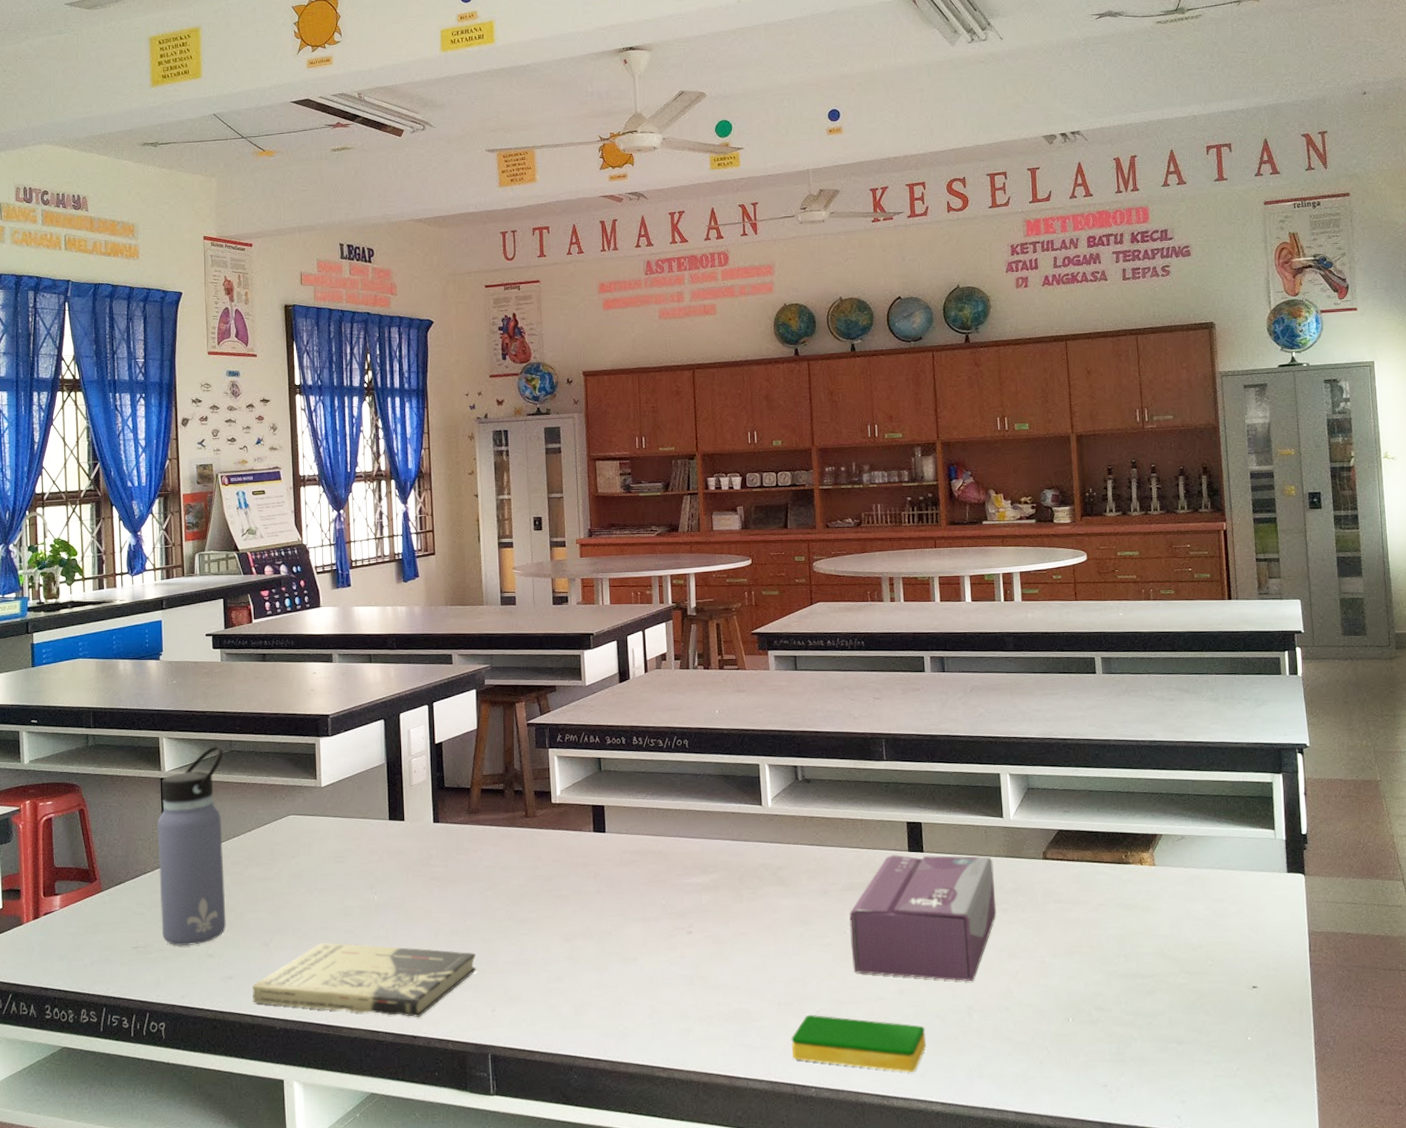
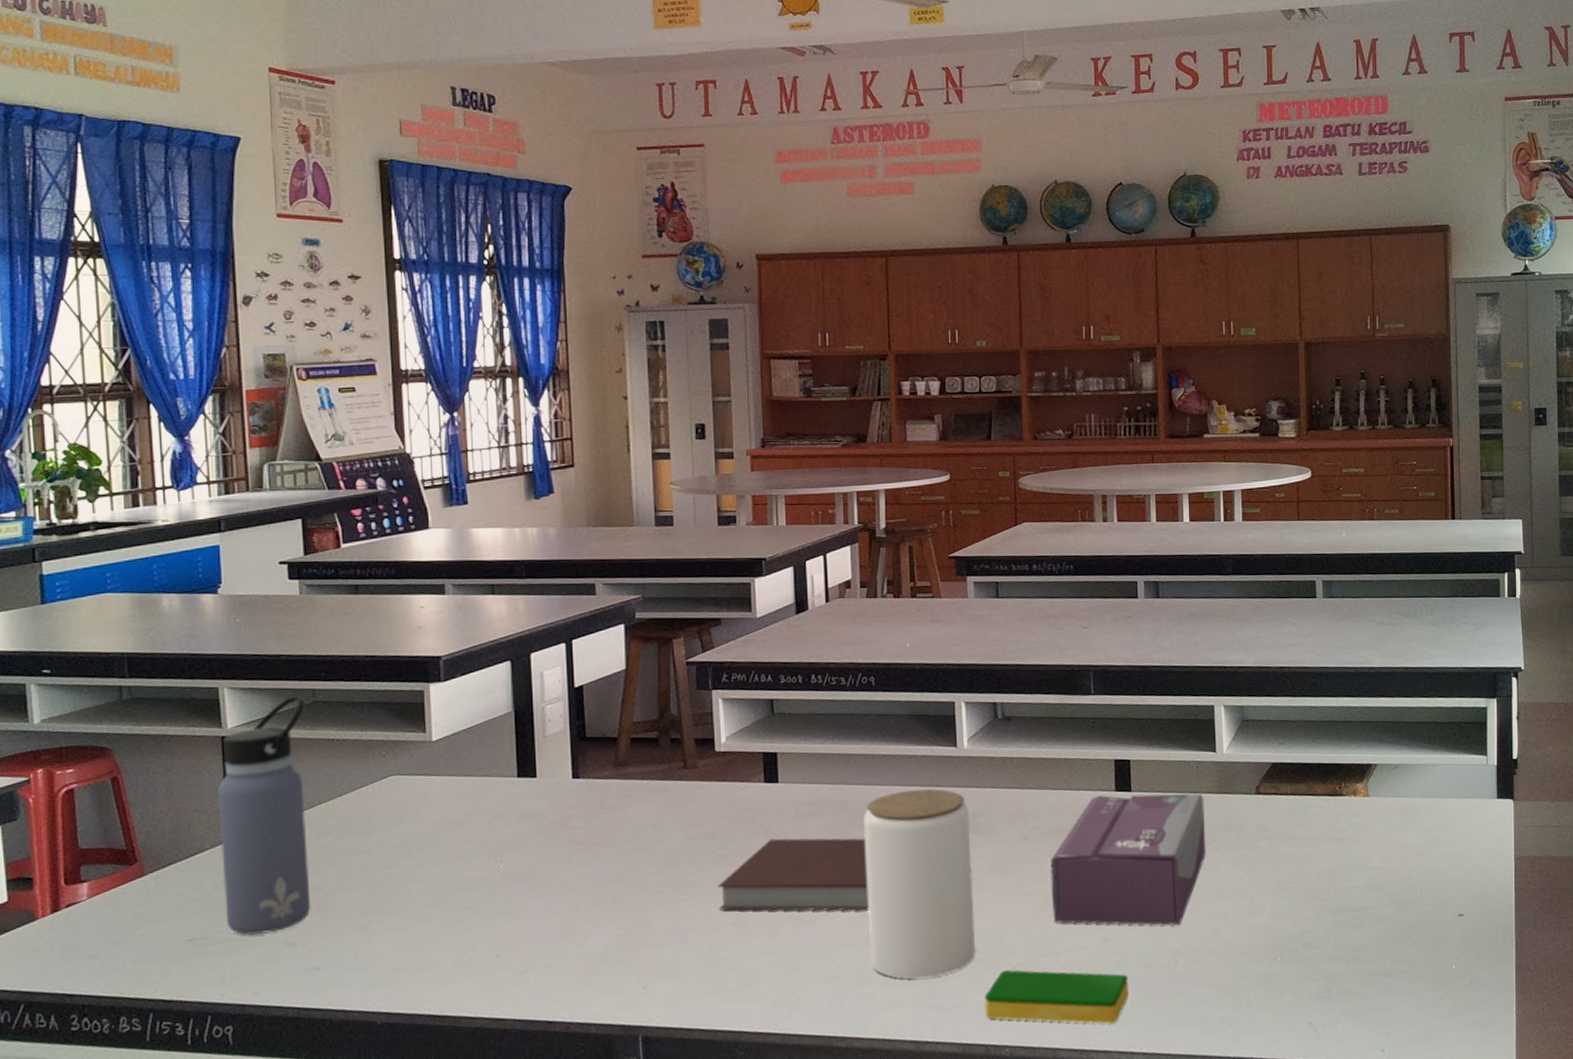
book: present [252,943,477,1018] -> none [345,921,625,1001]
notebook: none [554,882,686,952] -> present [717,838,870,911]
jar: none [679,843,782,1018] -> present [863,789,976,979]

